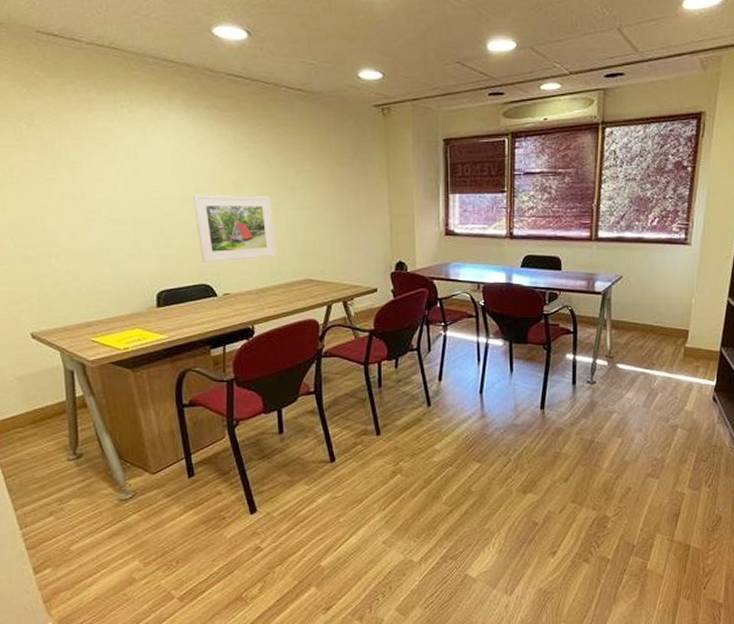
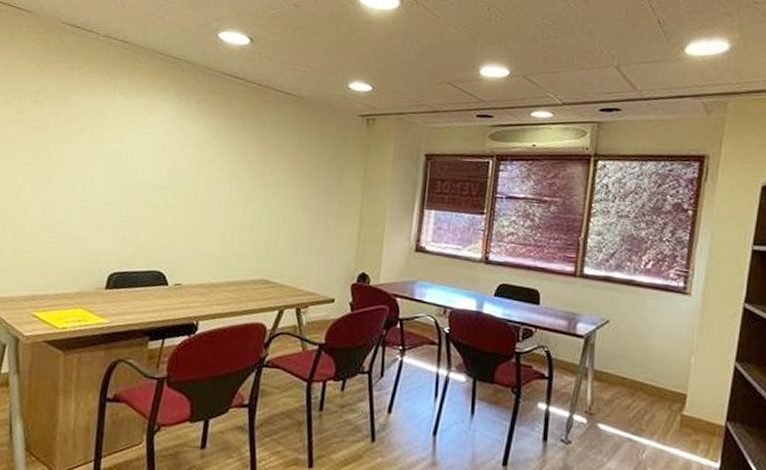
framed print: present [192,194,276,263] -> none [160,180,242,252]

